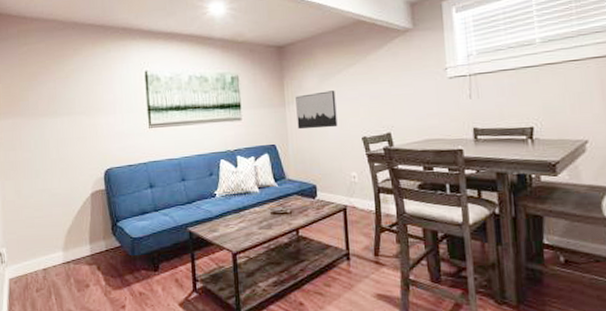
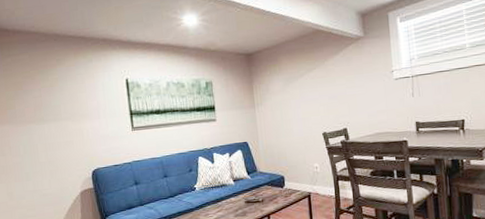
wall art: present [295,90,338,130] -> none [264,92,301,128]

